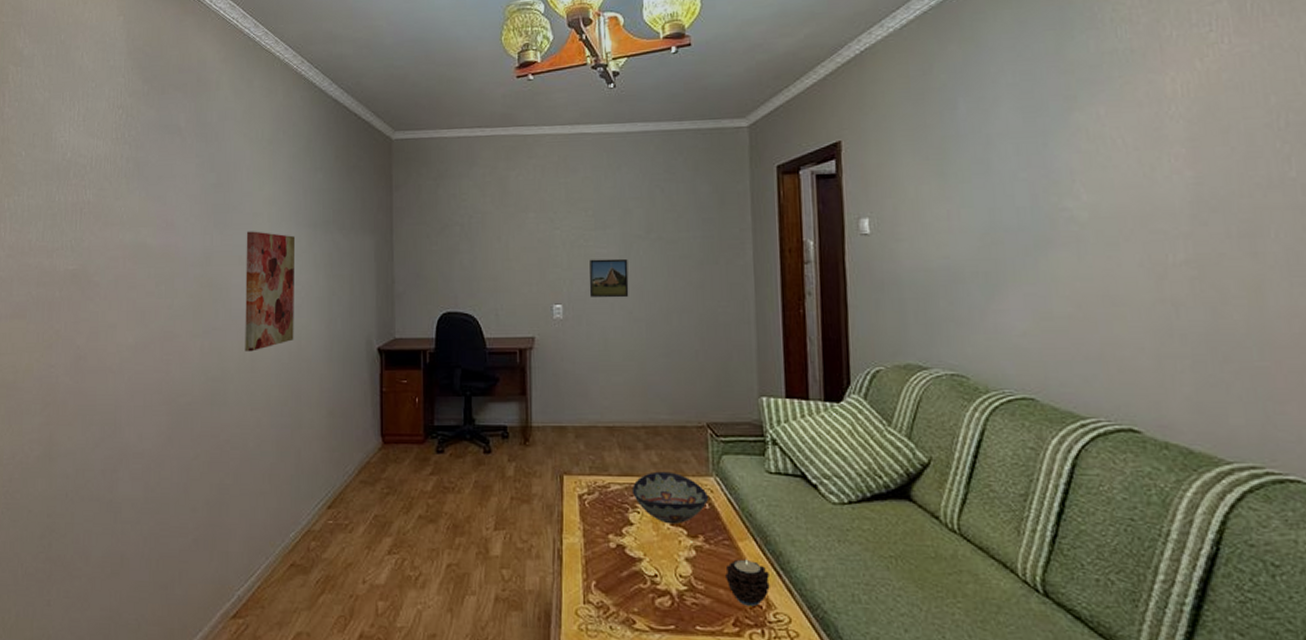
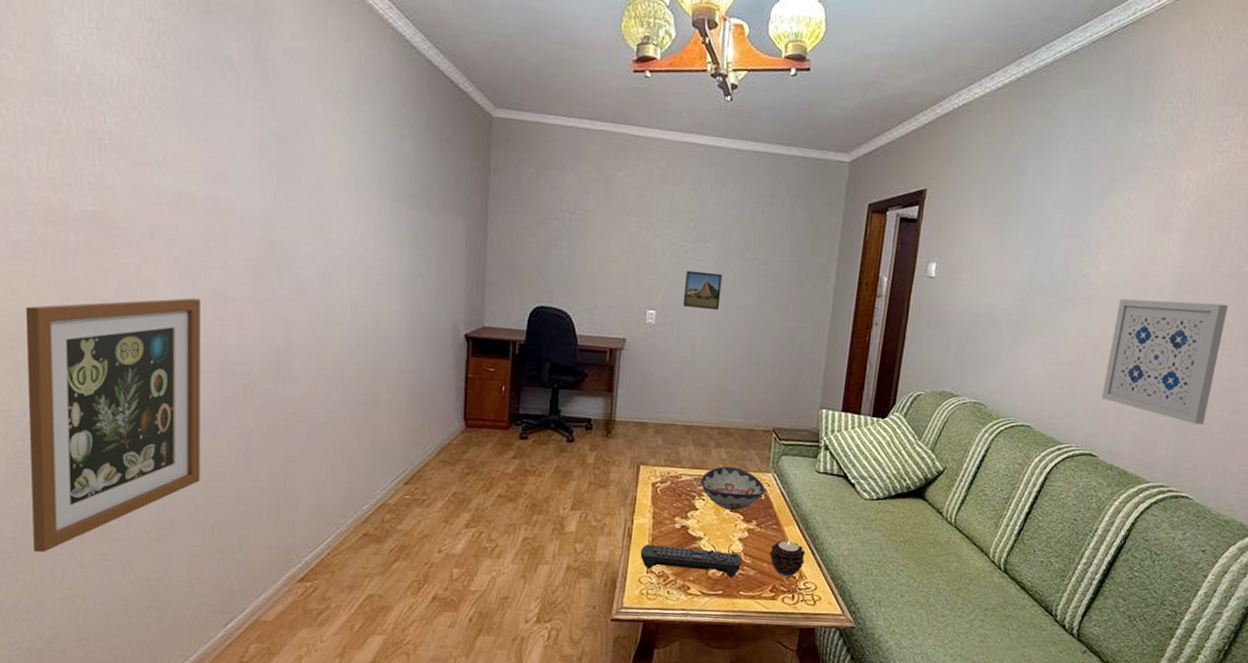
wall art: none [12,338,152,591] -> present [25,298,200,553]
wall art: present [245,231,296,352] -> none [315,195,377,326]
remote control: none [574,567,693,609] -> present [640,544,742,578]
wall art: none [1119,221,1294,379] -> present [1101,298,1228,425]

